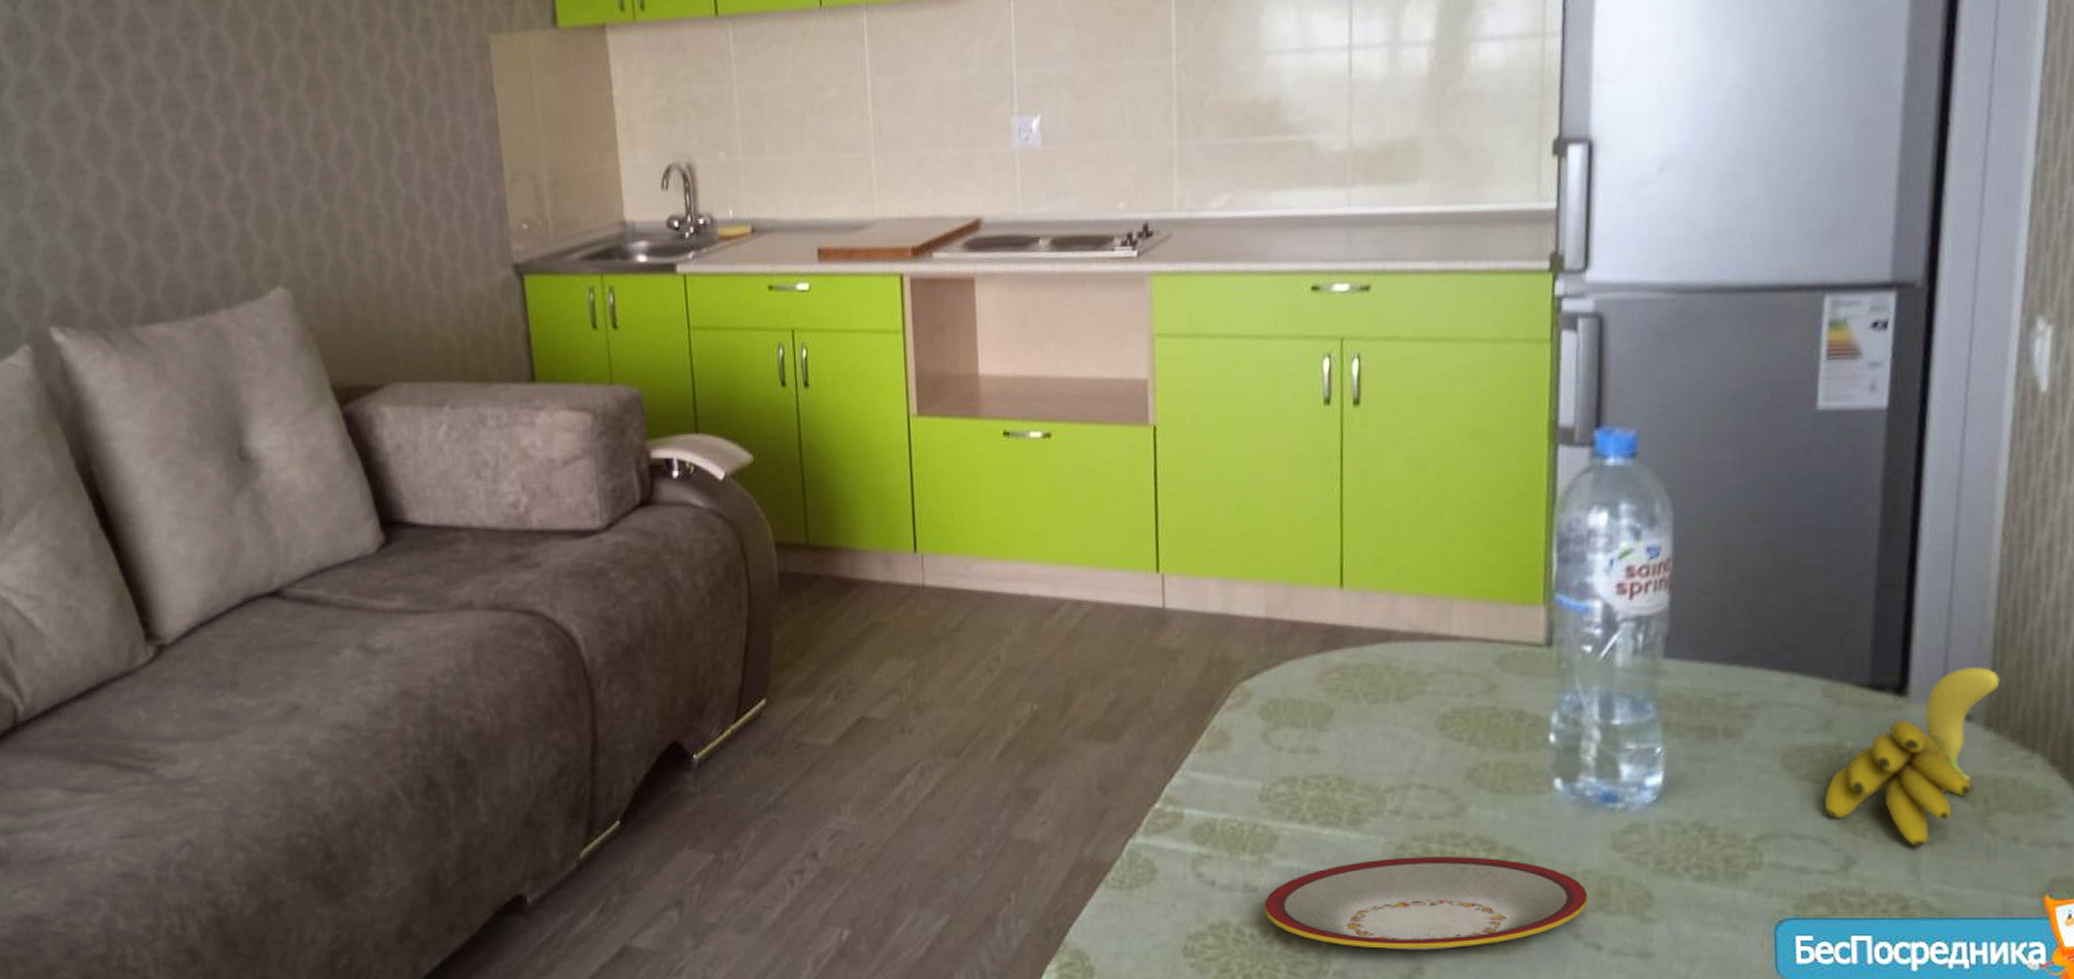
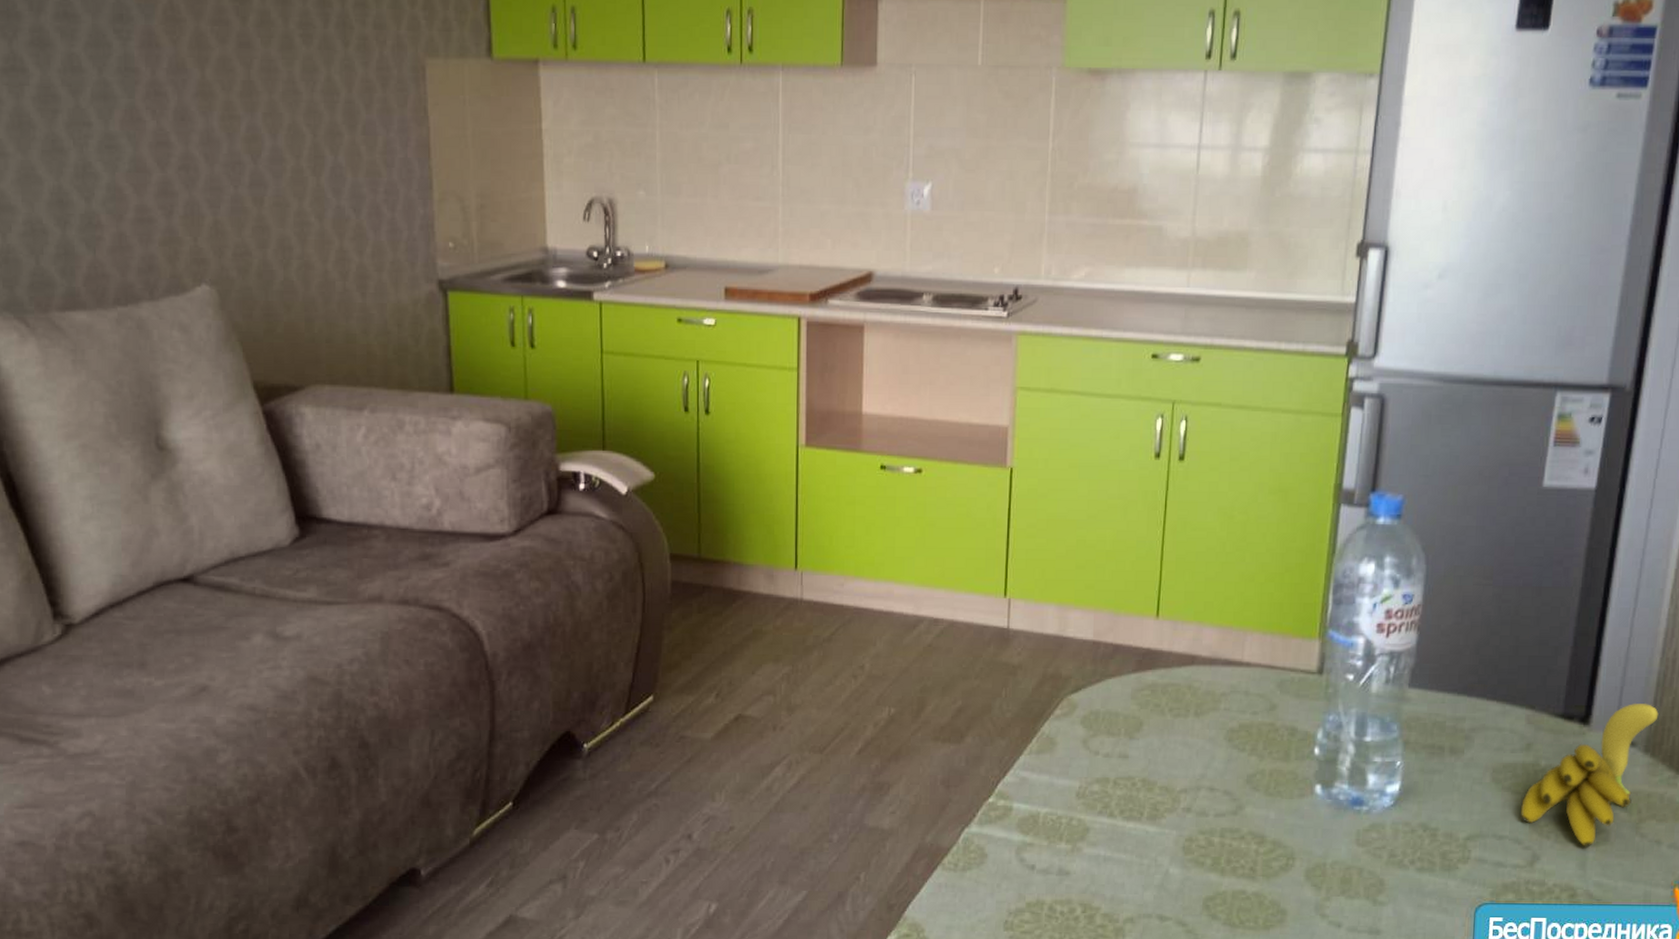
plate: present [1264,857,1588,950] -> none [1074,848,1334,926]

